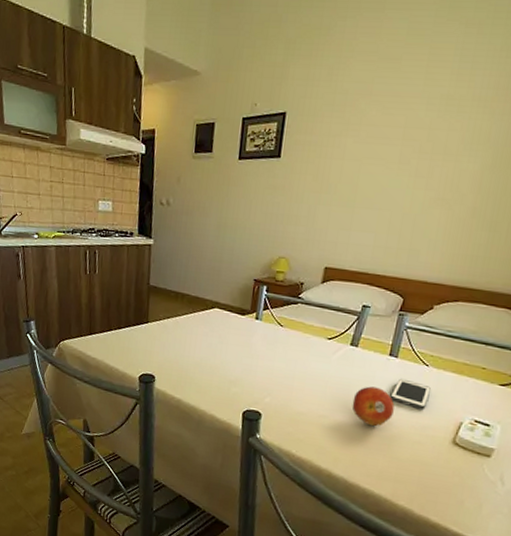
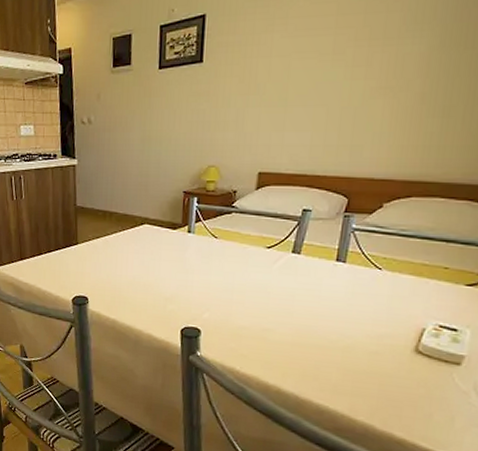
fruit: present [352,386,395,427] -> none [298,295,346,338]
cell phone: present [390,378,431,409] -> none [340,284,386,316]

